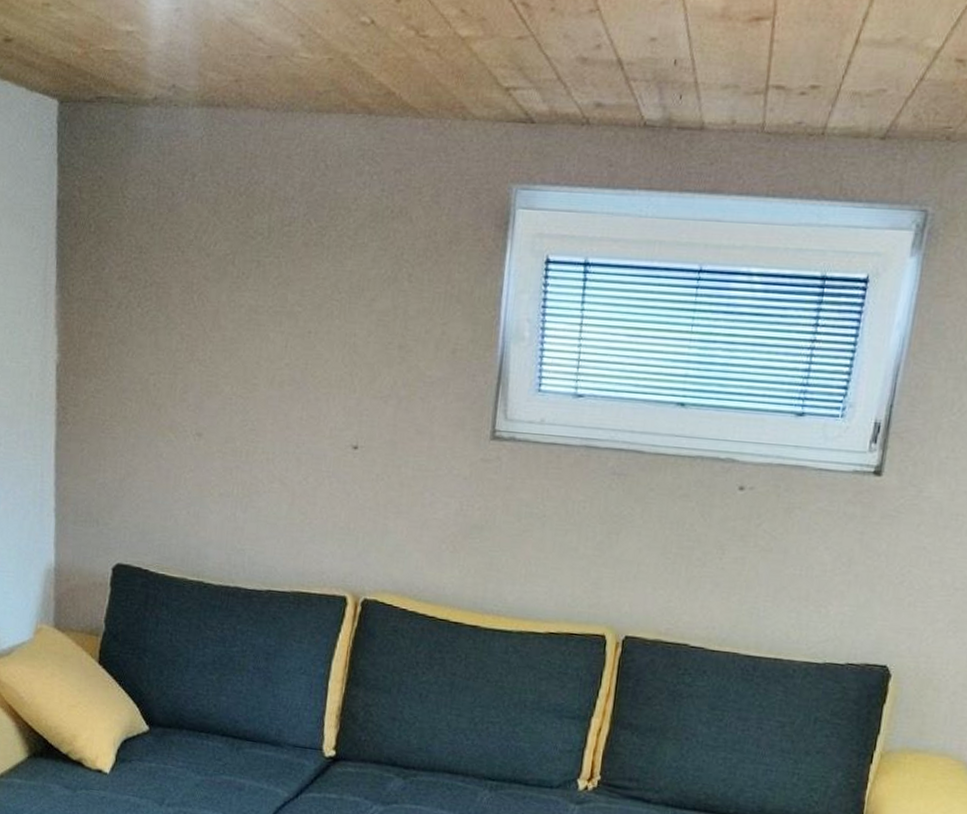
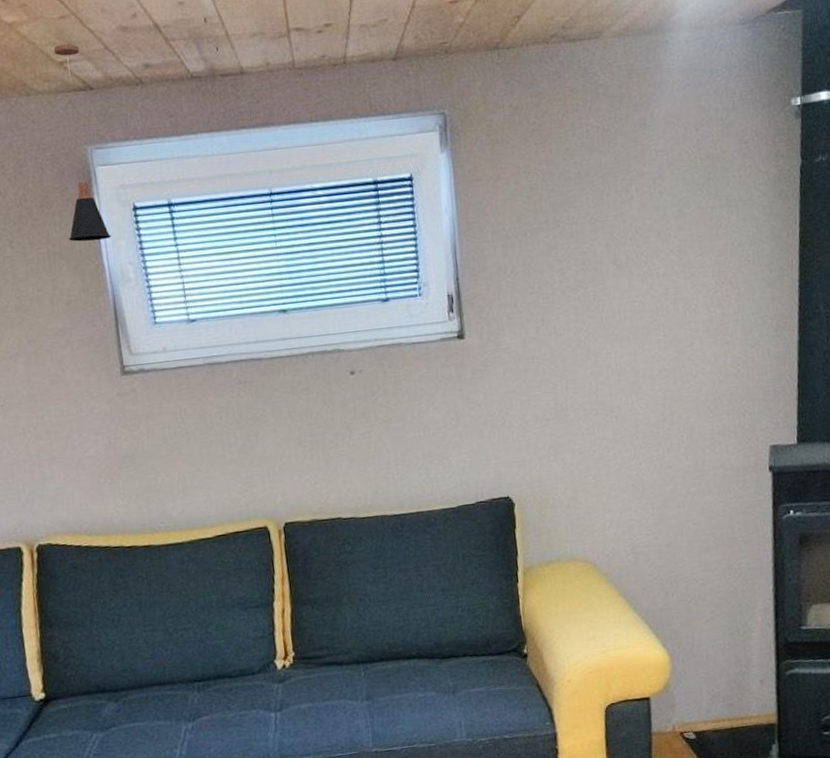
pendant lamp: none [470,69,531,290] -> present [53,44,111,242]

